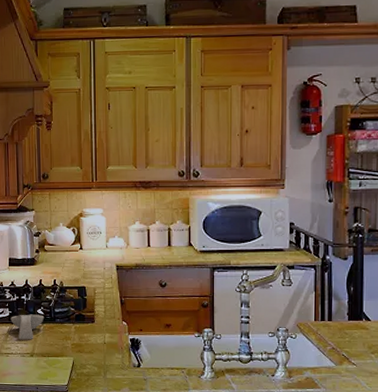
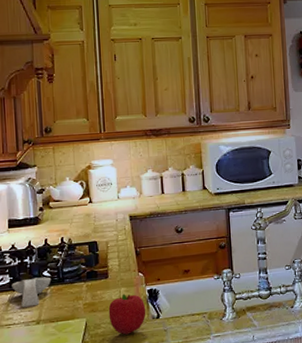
fruit: none [93,340,128,378] -> present [108,294,146,335]

